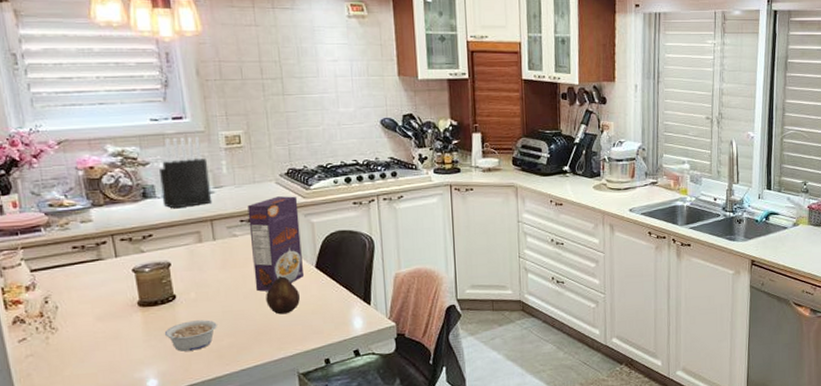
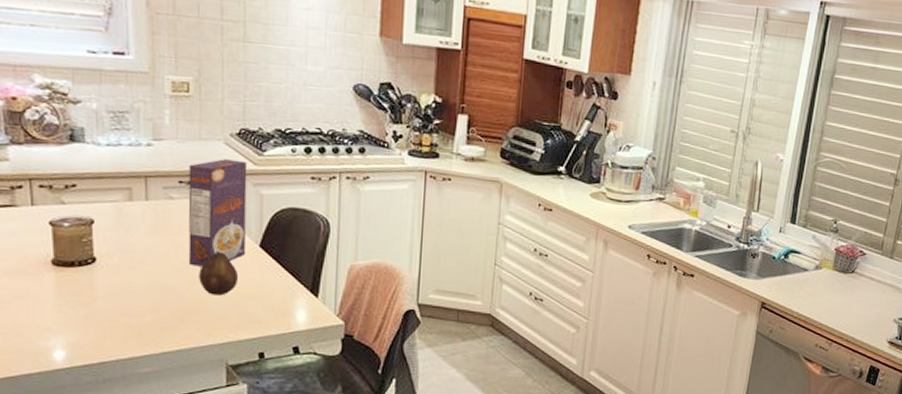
knife block: present [159,136,211,209] -> none [92,75,149,159]
legume: present [164,320,217,352] -> none [78,289,140,324]

